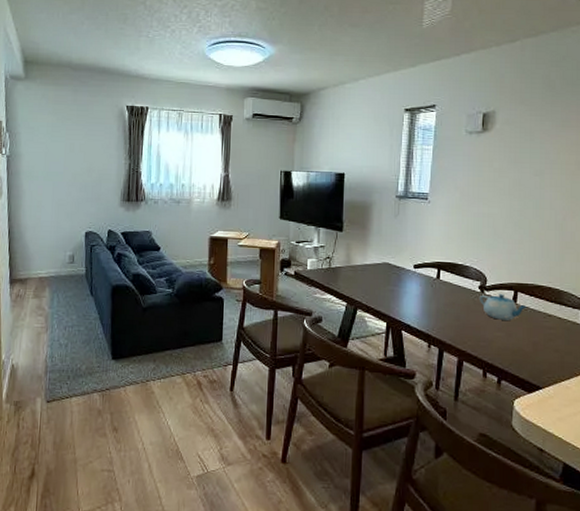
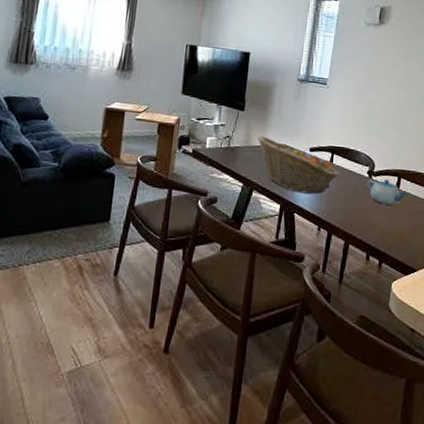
fruit basket: none [357,255,448,311] -> present [256,135,339,194]

